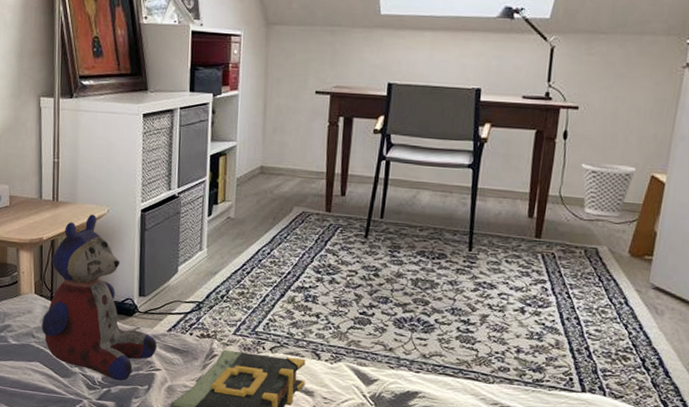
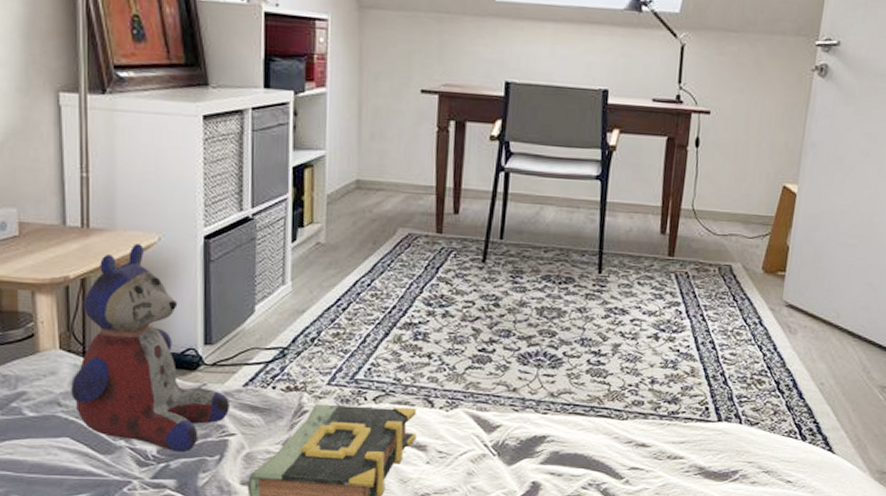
wastebasket: present [581,162,637,217] -> none [714,172,769,232]

